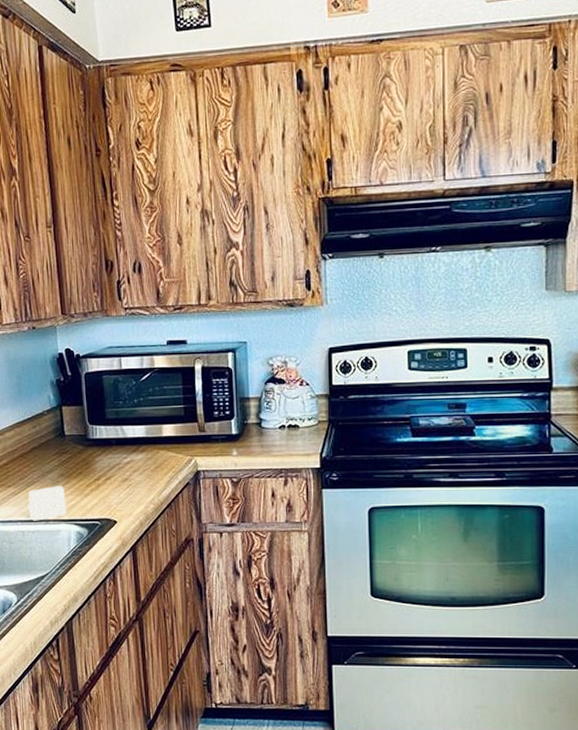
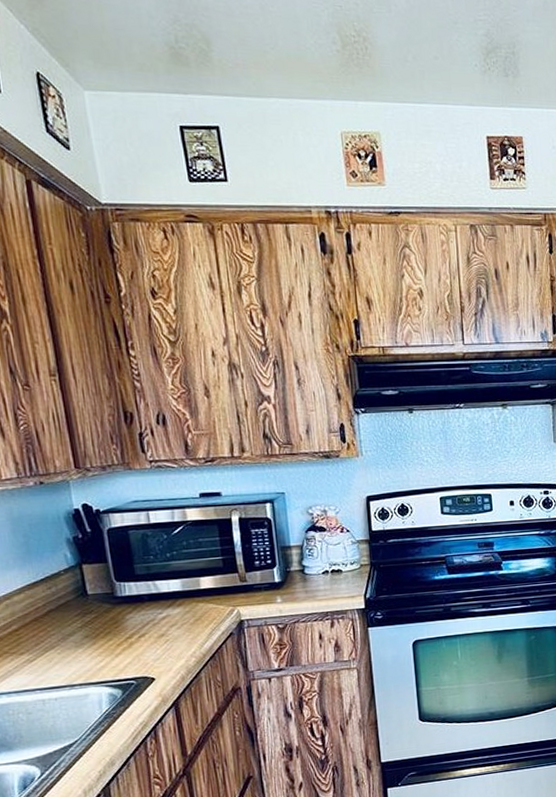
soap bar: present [28,486,67,521] -> none [47,648,96,688]

